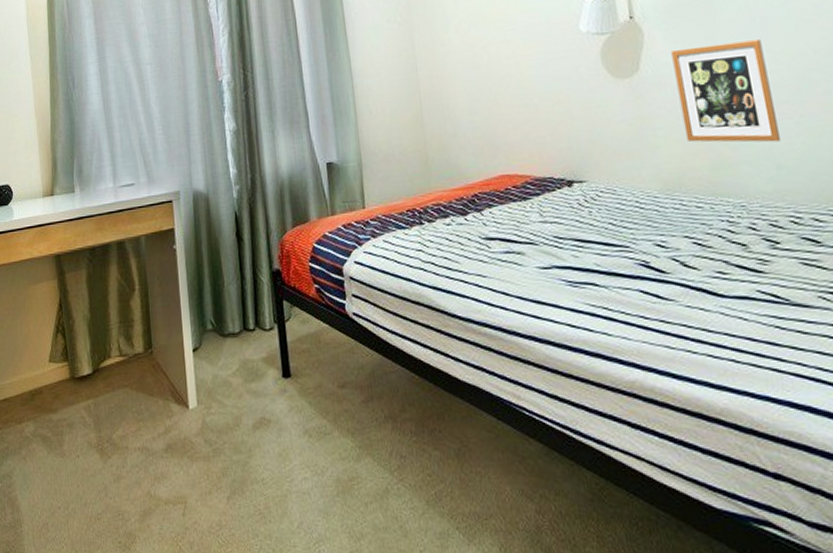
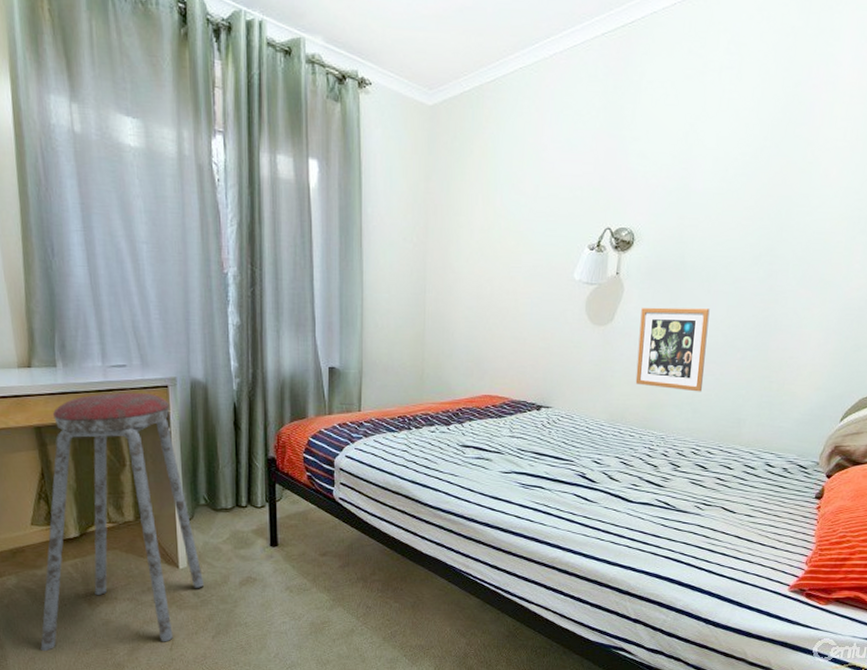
music stool: none [54,209,216,516] -> present [40,392,205,652]

